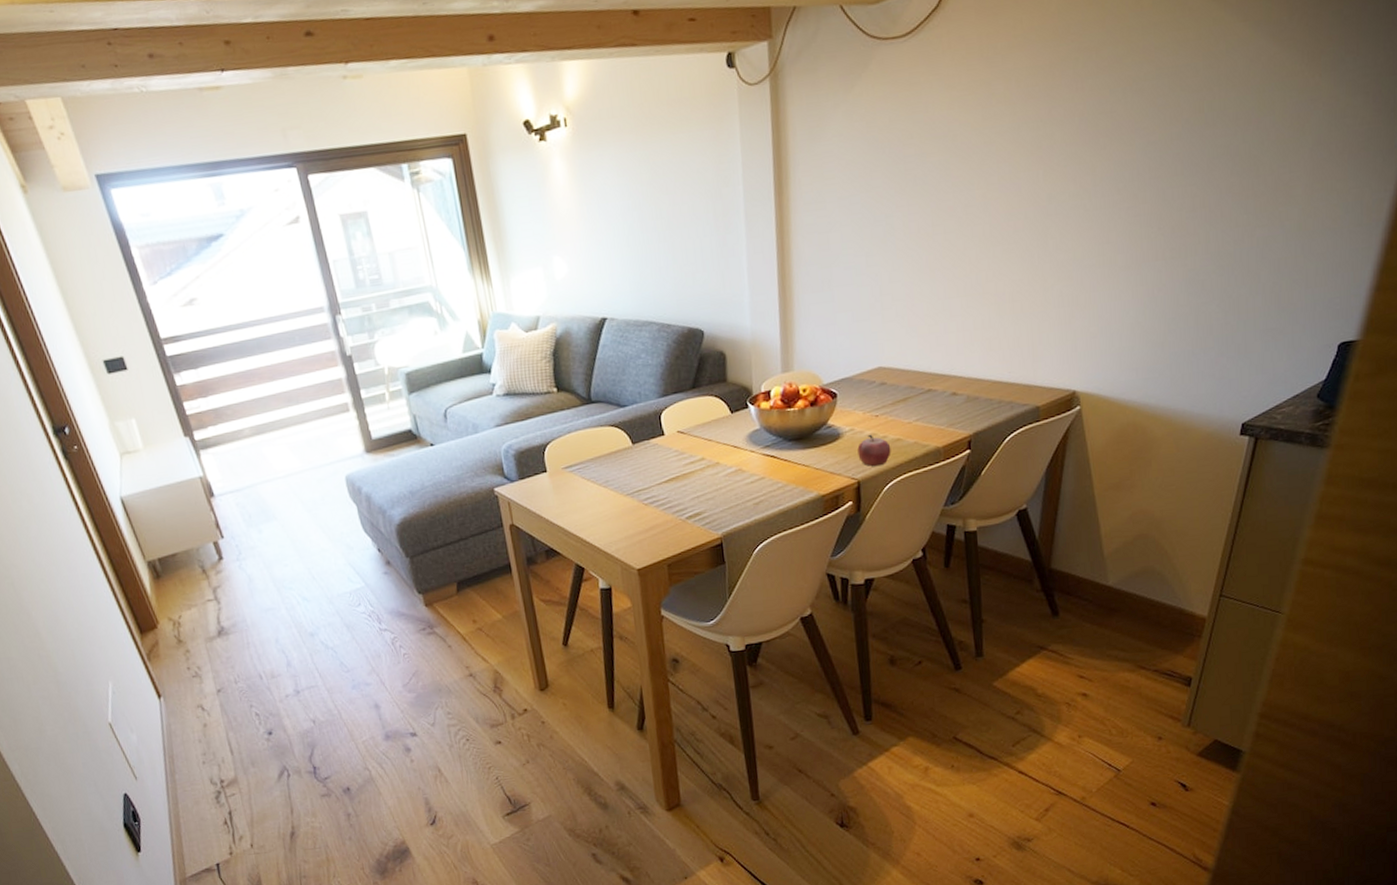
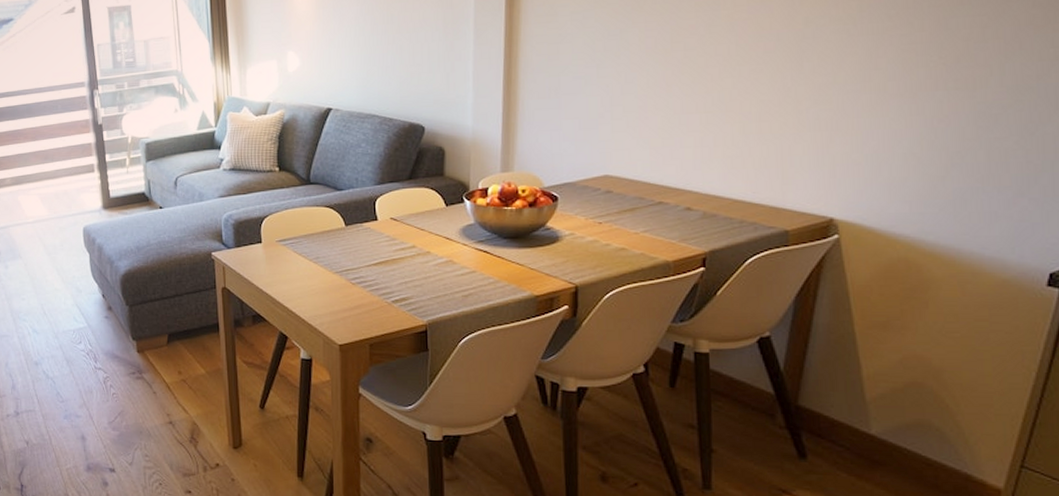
fruit: present [857,434,891,466] -> none [577,240,614,272]

